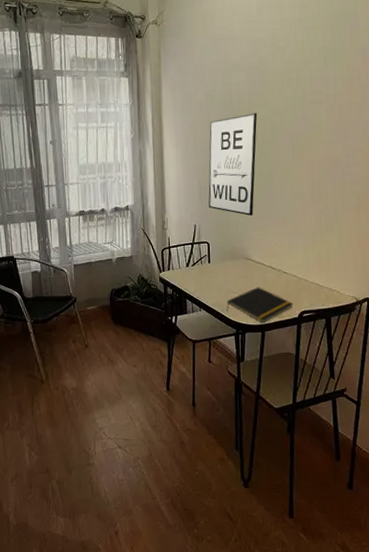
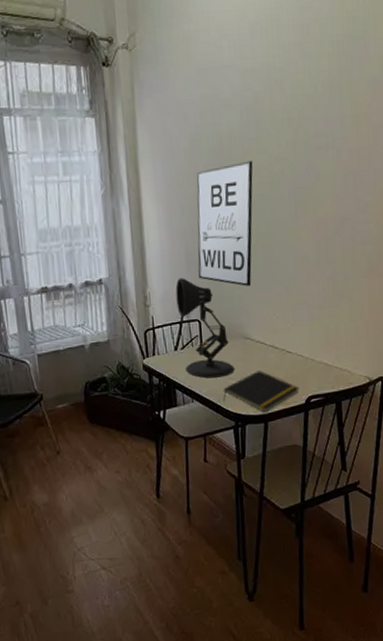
desk lamp: none [189,207,237,292] -> present [175,278,235,379]

